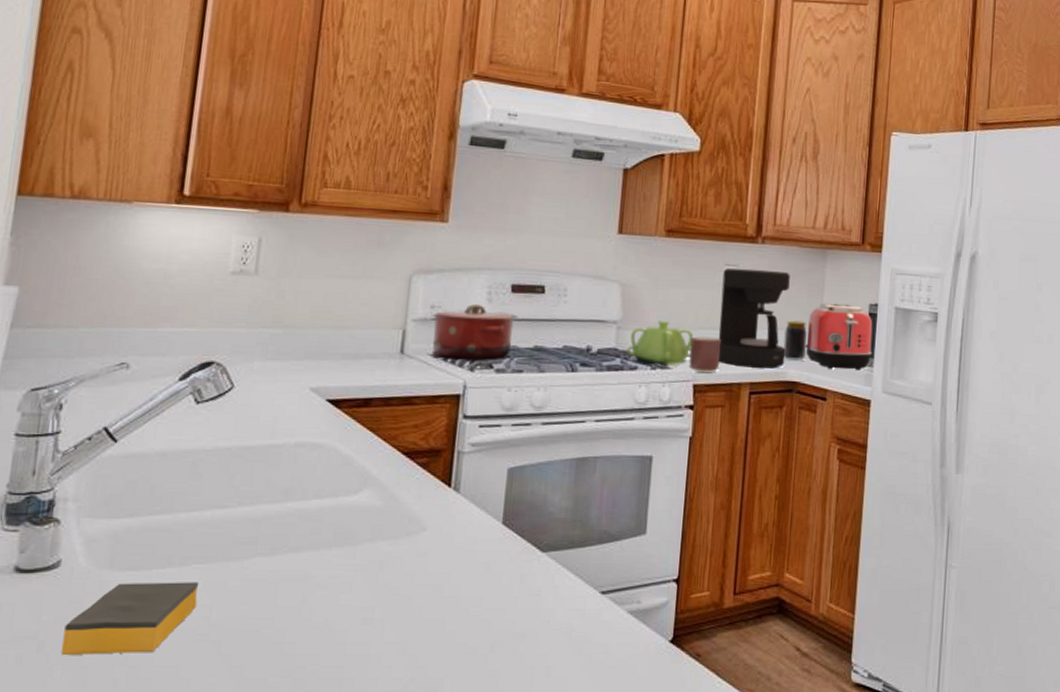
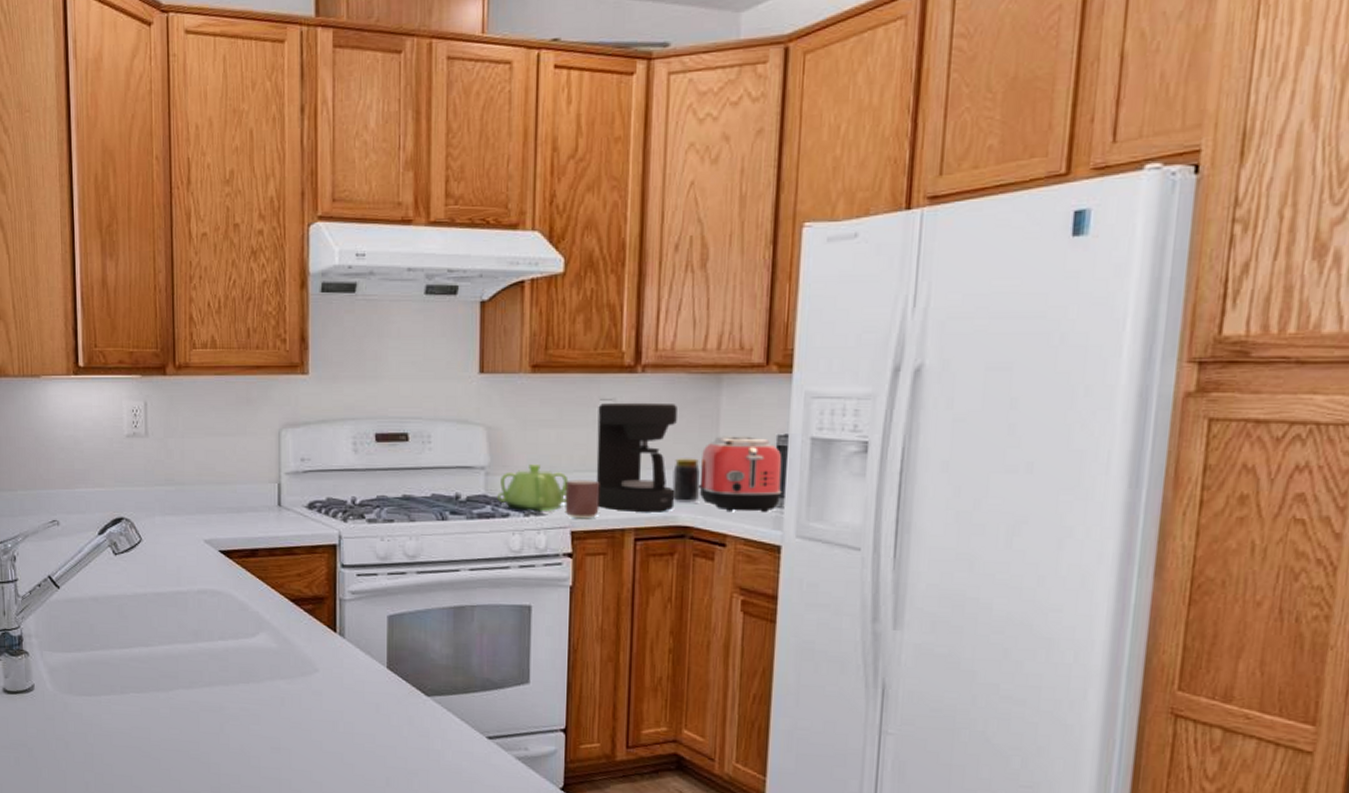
sponge: present [61,582,199,655] -> none [45,705,138,763]
casserole: present [430,303,519,362] -> none [302,454,385,513]

